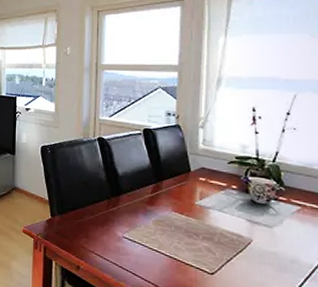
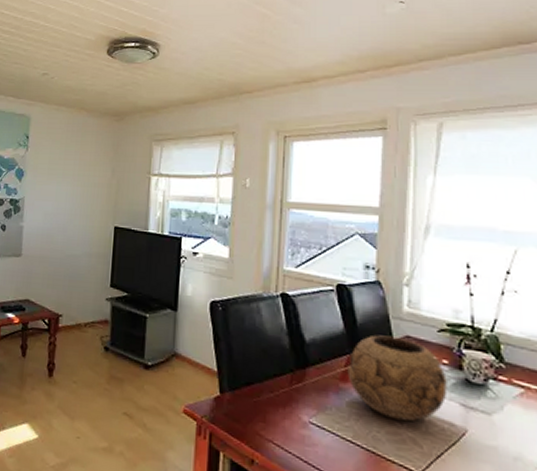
decorative bowl: none [153,168,236,235] -> present [347,335,447,422]

